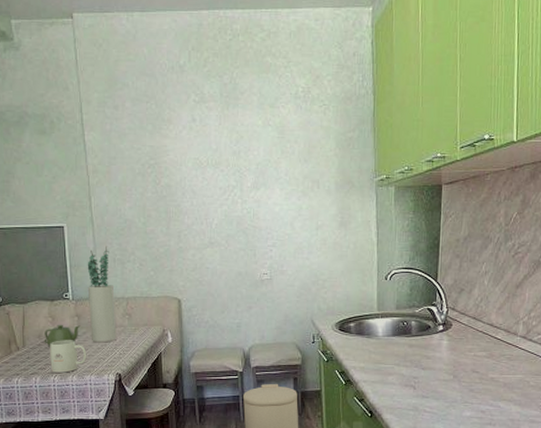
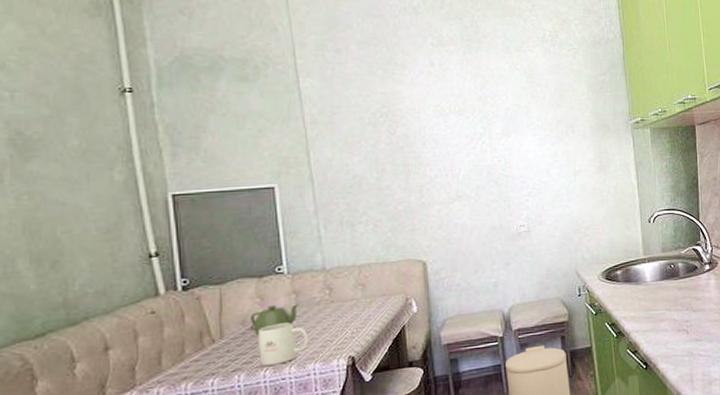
vase: present [87,246,117,343] -> none [306,207,347,323]

